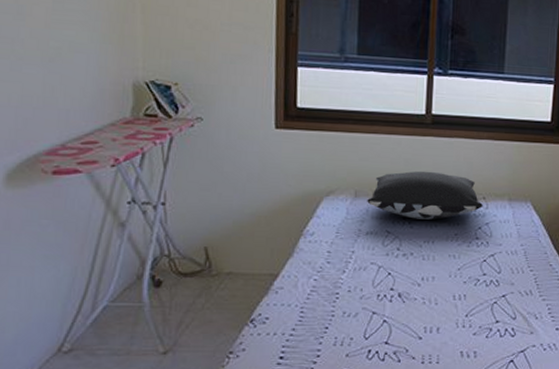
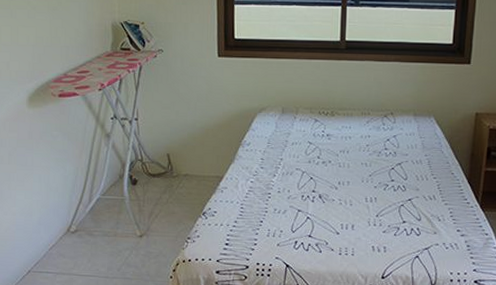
pillow: present [367,171,483,220] -> none [292,90,391,133]

